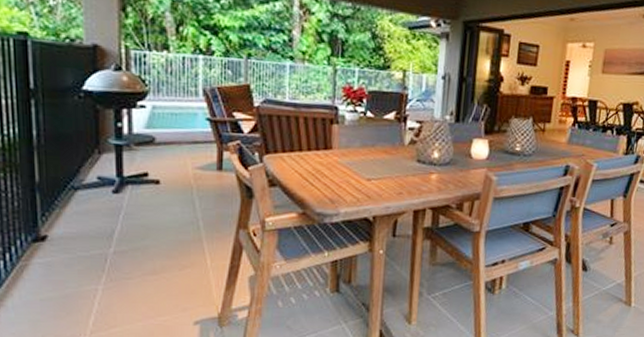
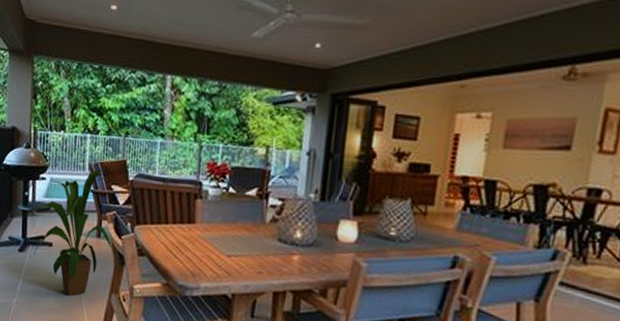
house plant: none [120,94,239,238] -> present [26,169,114,296]

